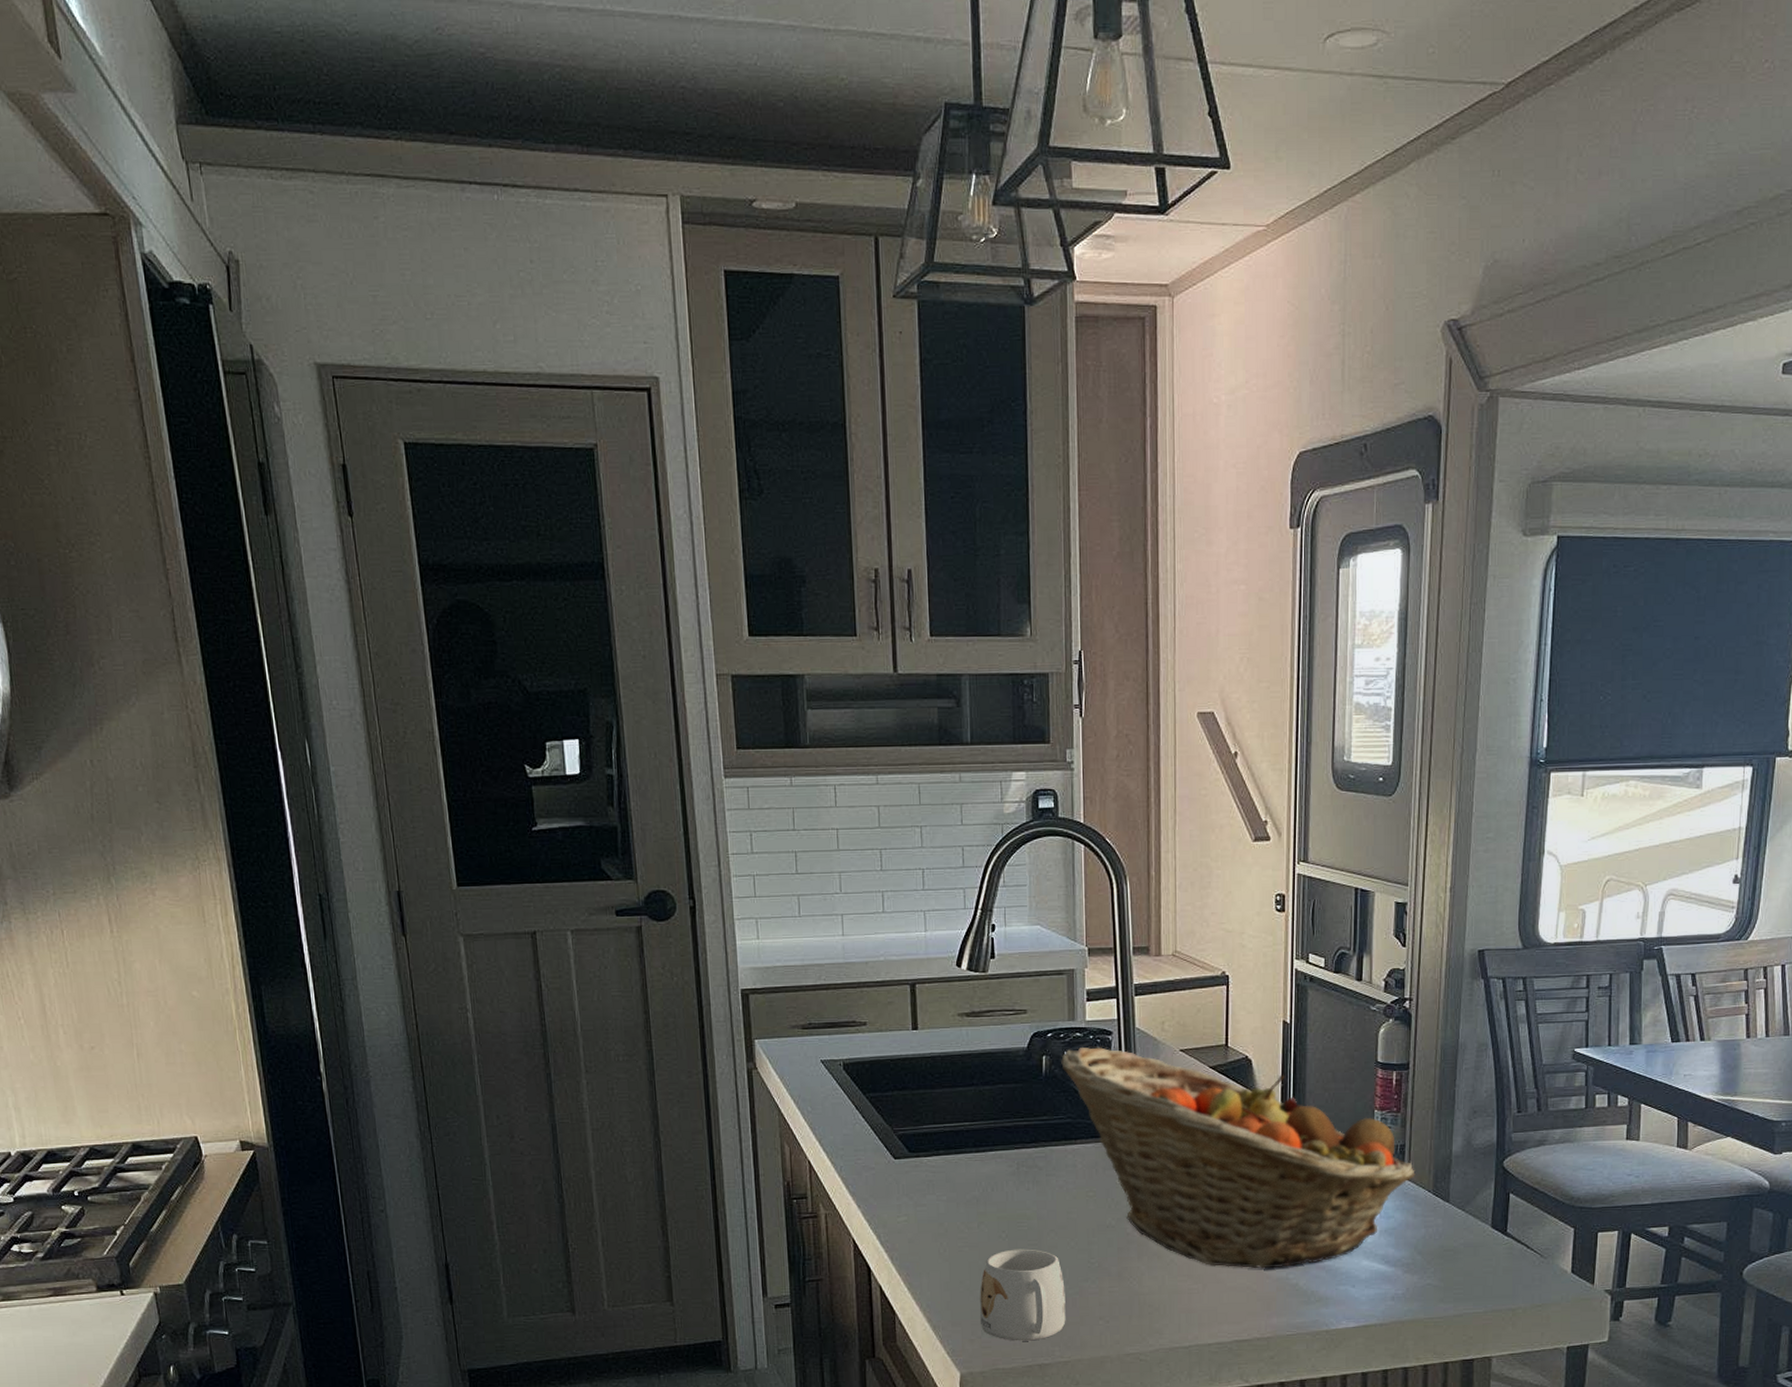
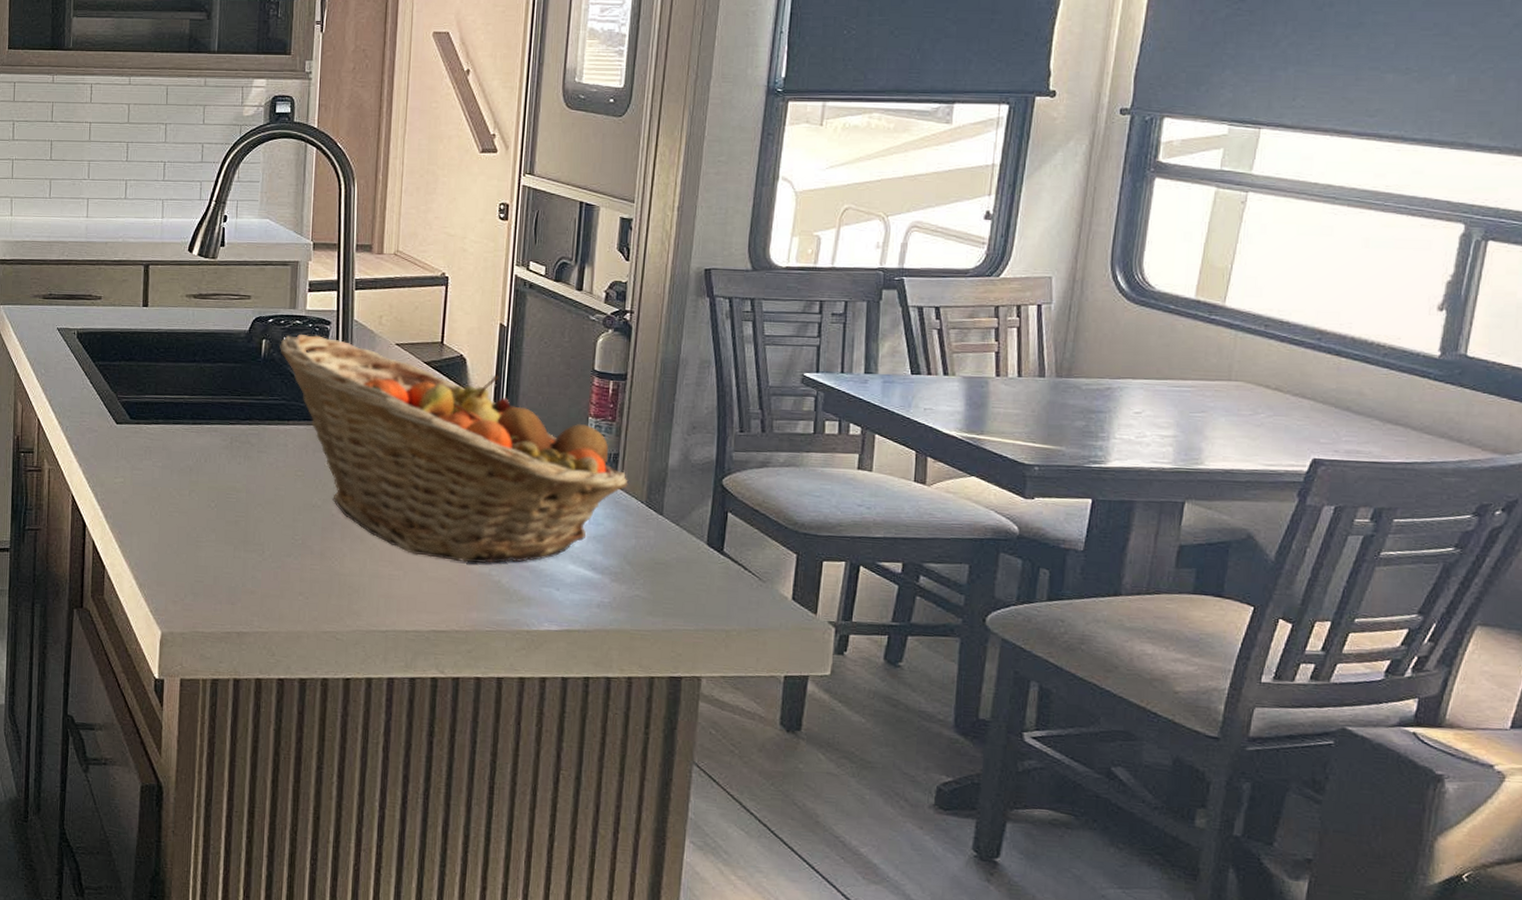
mug: present [980,1249,1066,1341] -> none [184,519,268,609]

